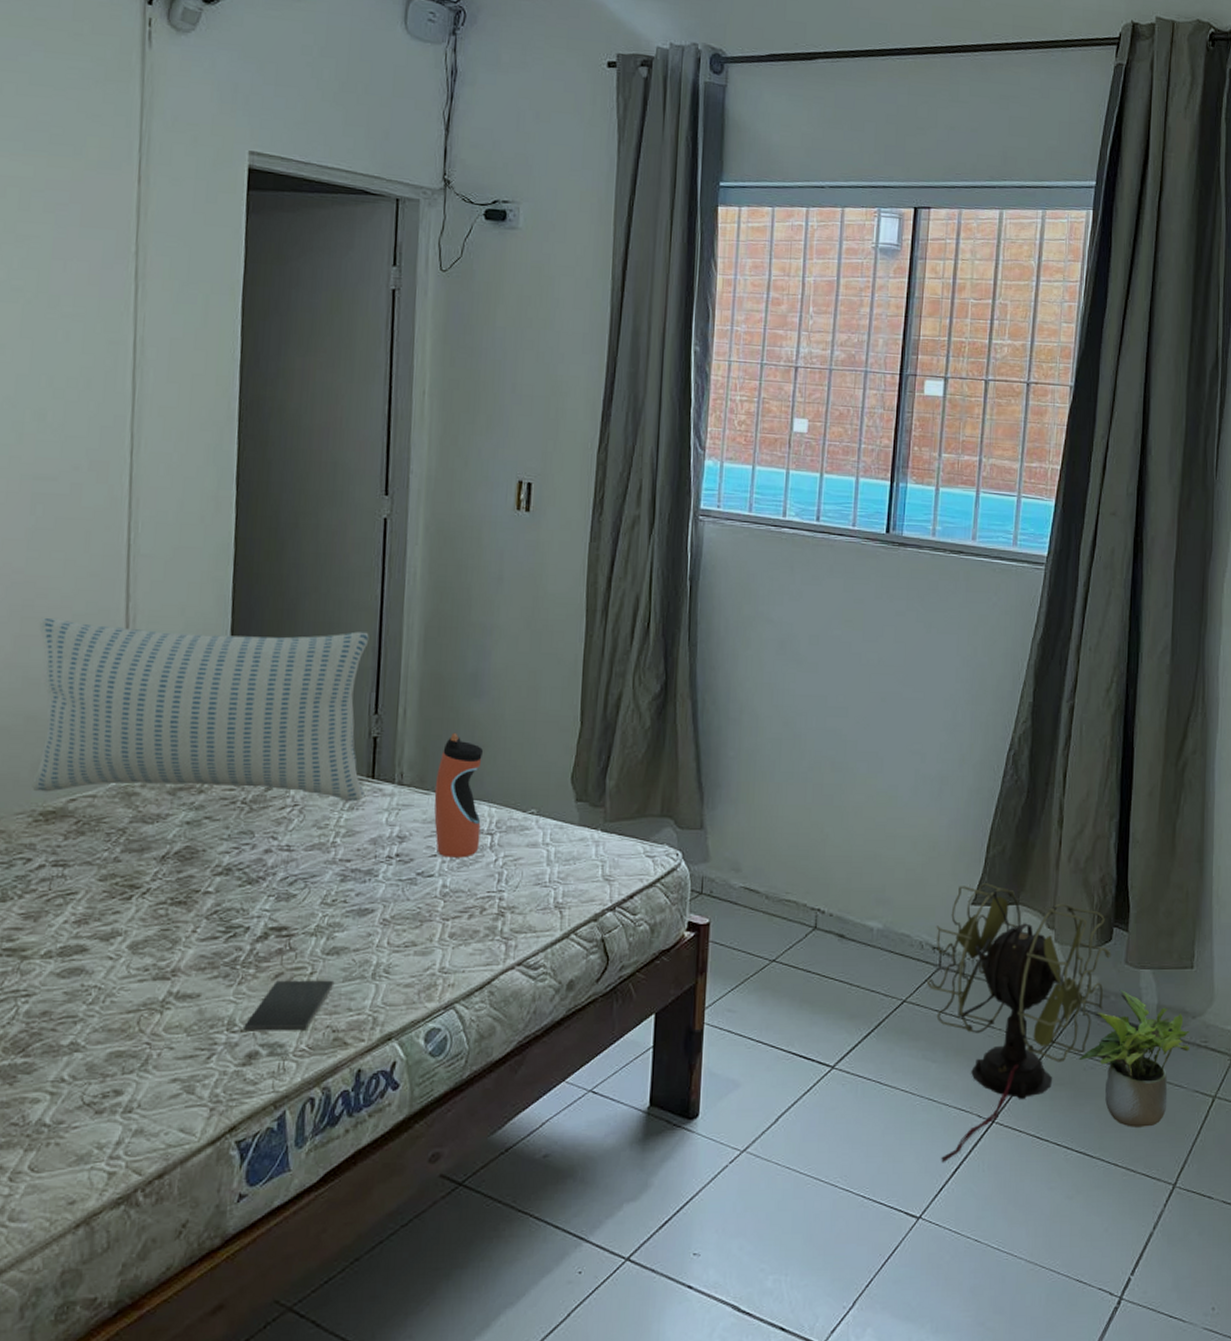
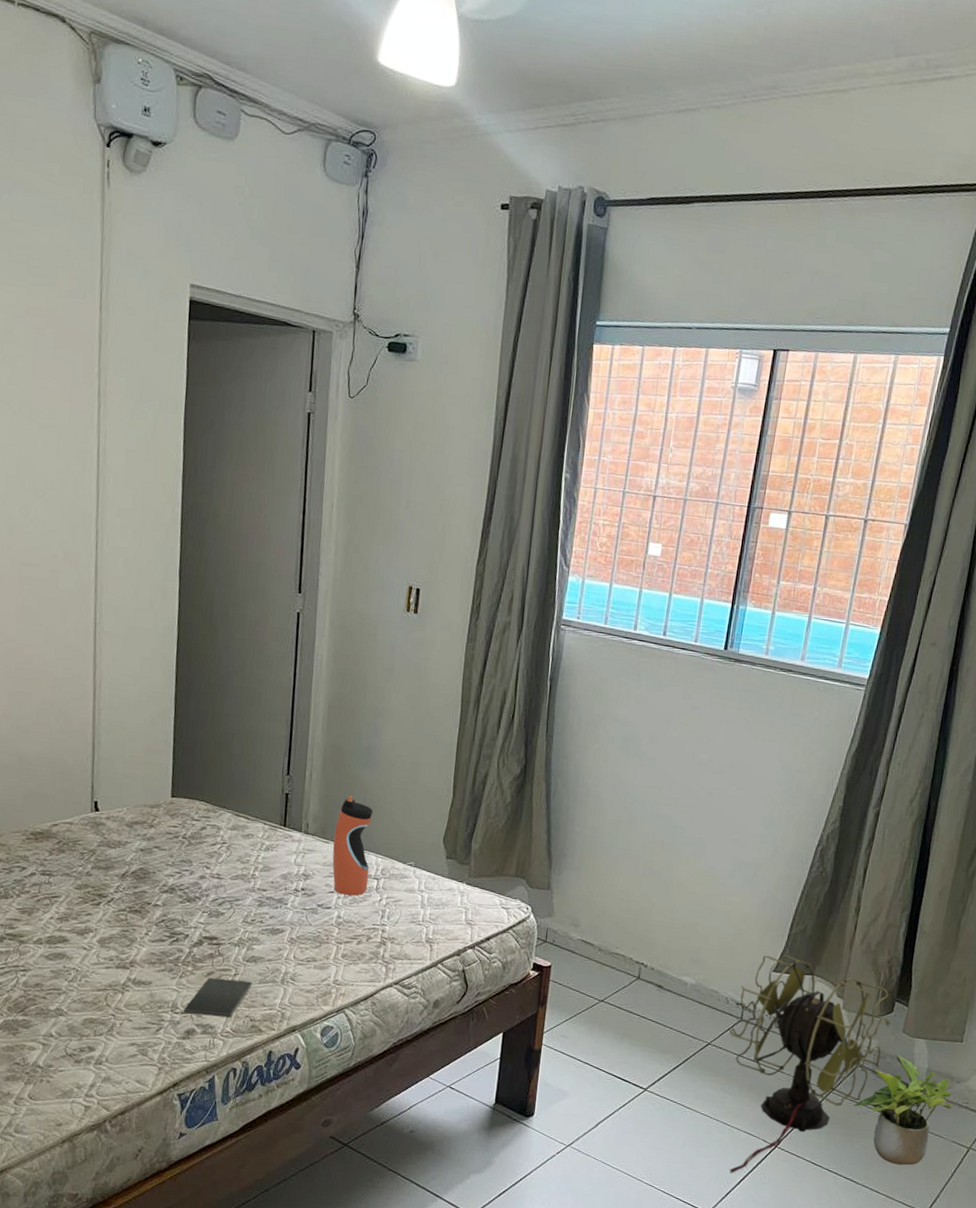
pillow: present [32,617,369,801] -> none [25,678,284,844]

